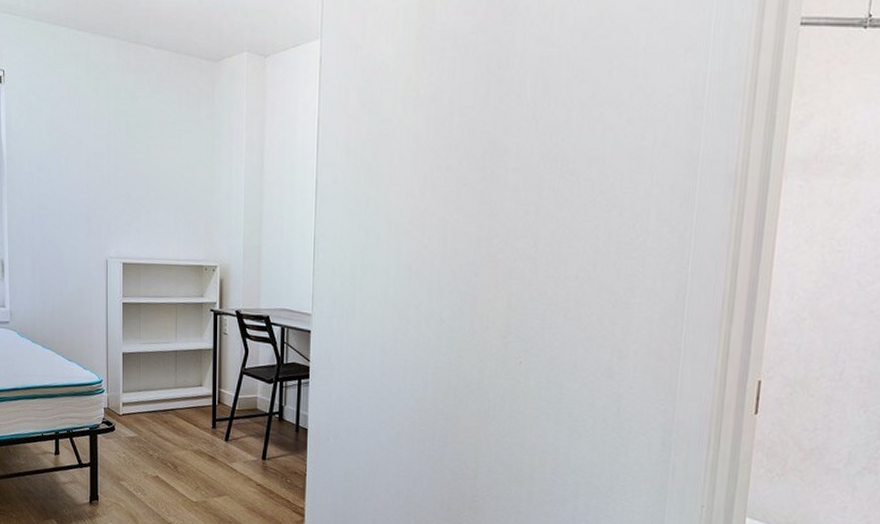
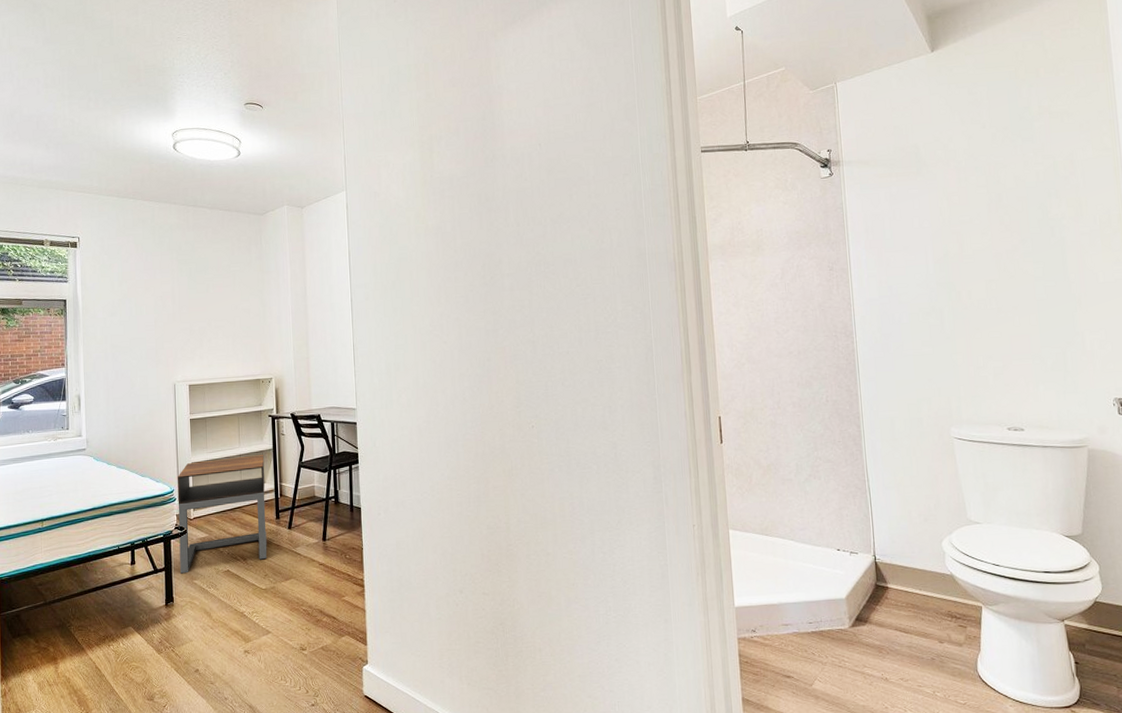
nightstand: none [106,352,203,473] -> present [177,455,267,574]

